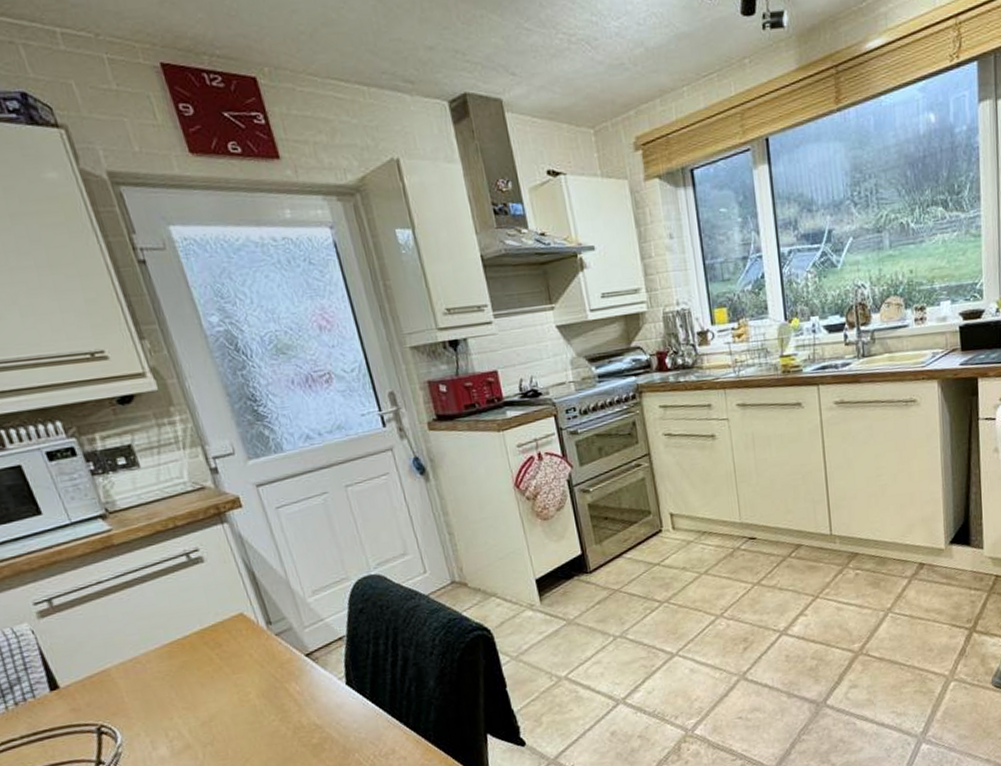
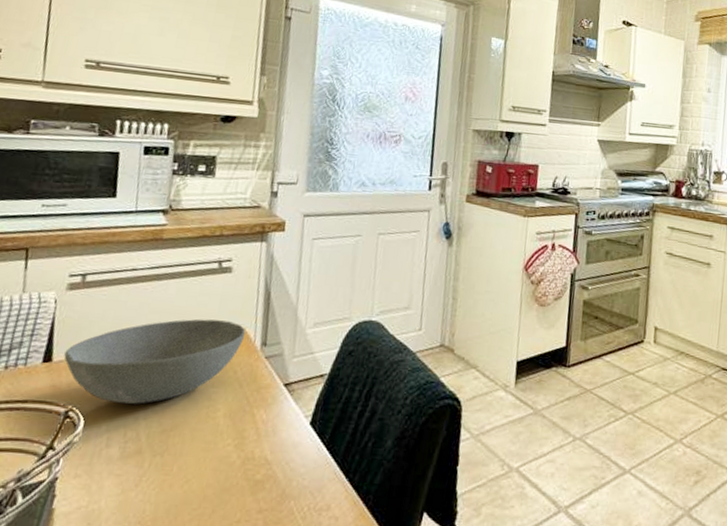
bowl: none [68,609,246,711] -> present [64,319,246,404]

